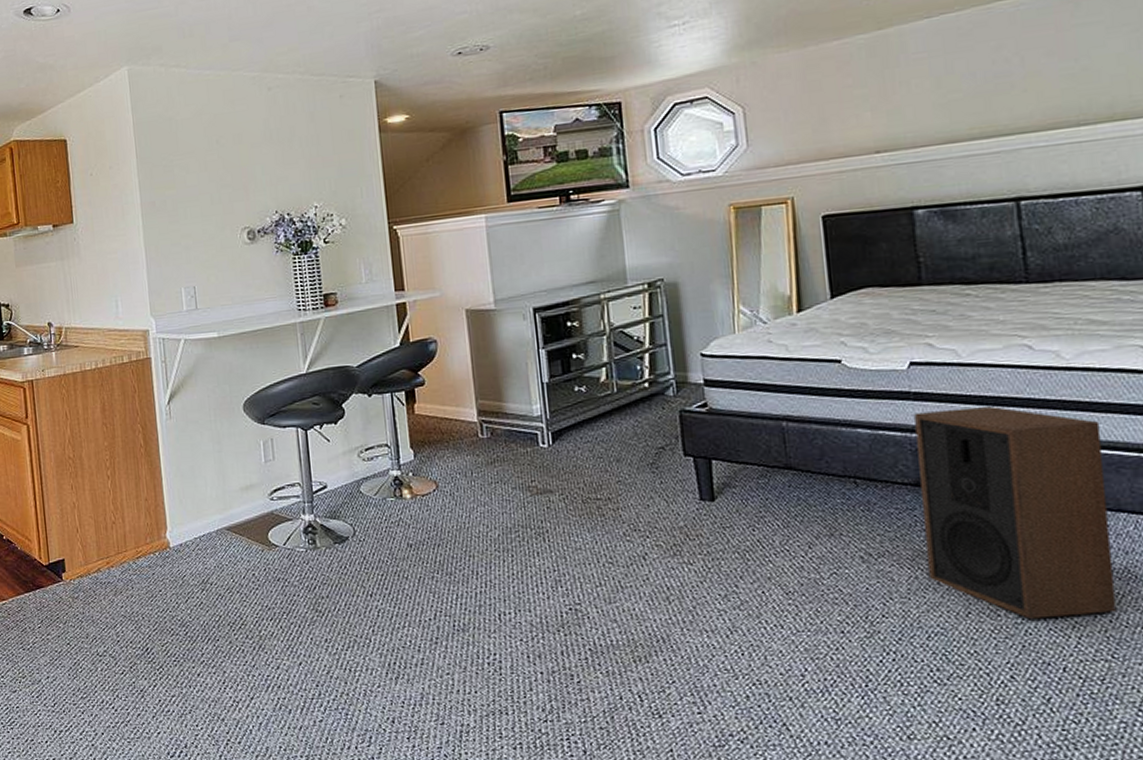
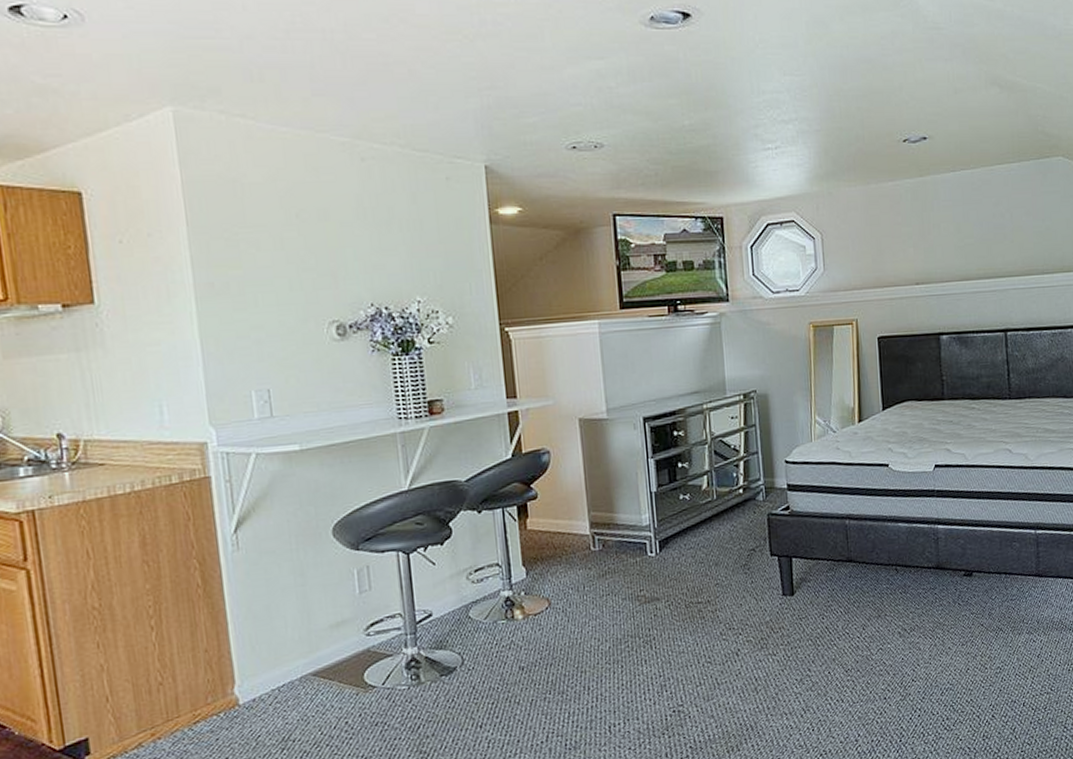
speaker: present [914,406,1117,619] -> none [937,500,1055,668]

